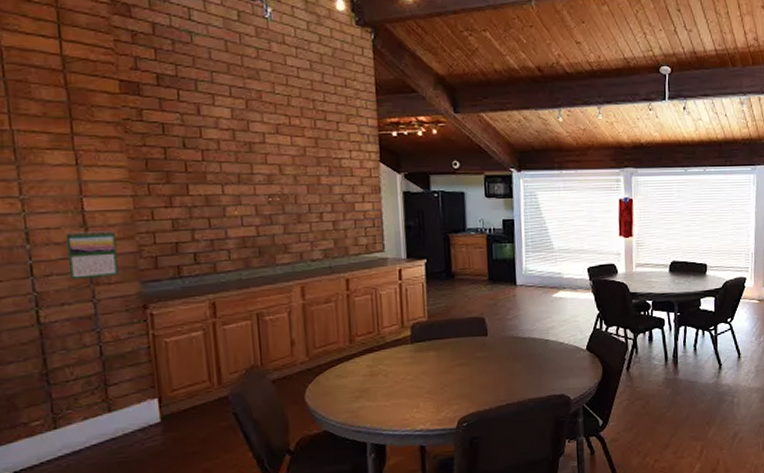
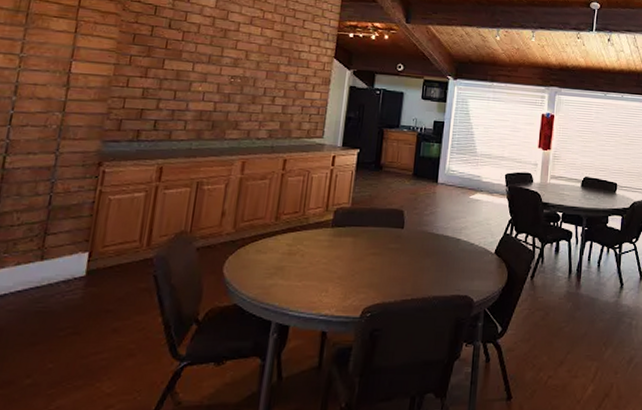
calendar: present [65,230,119,280] -> none [41,89,92,133]

